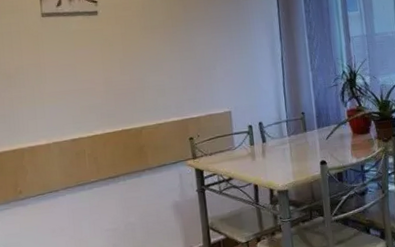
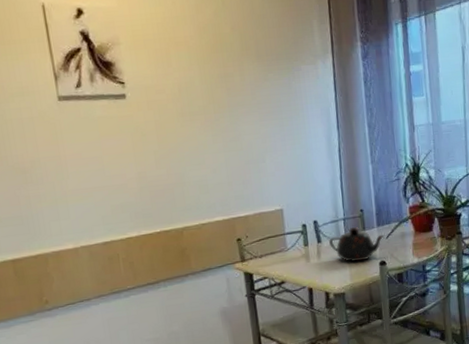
teapot: none [272,128,325,162] -> present [328,227,385,263]

